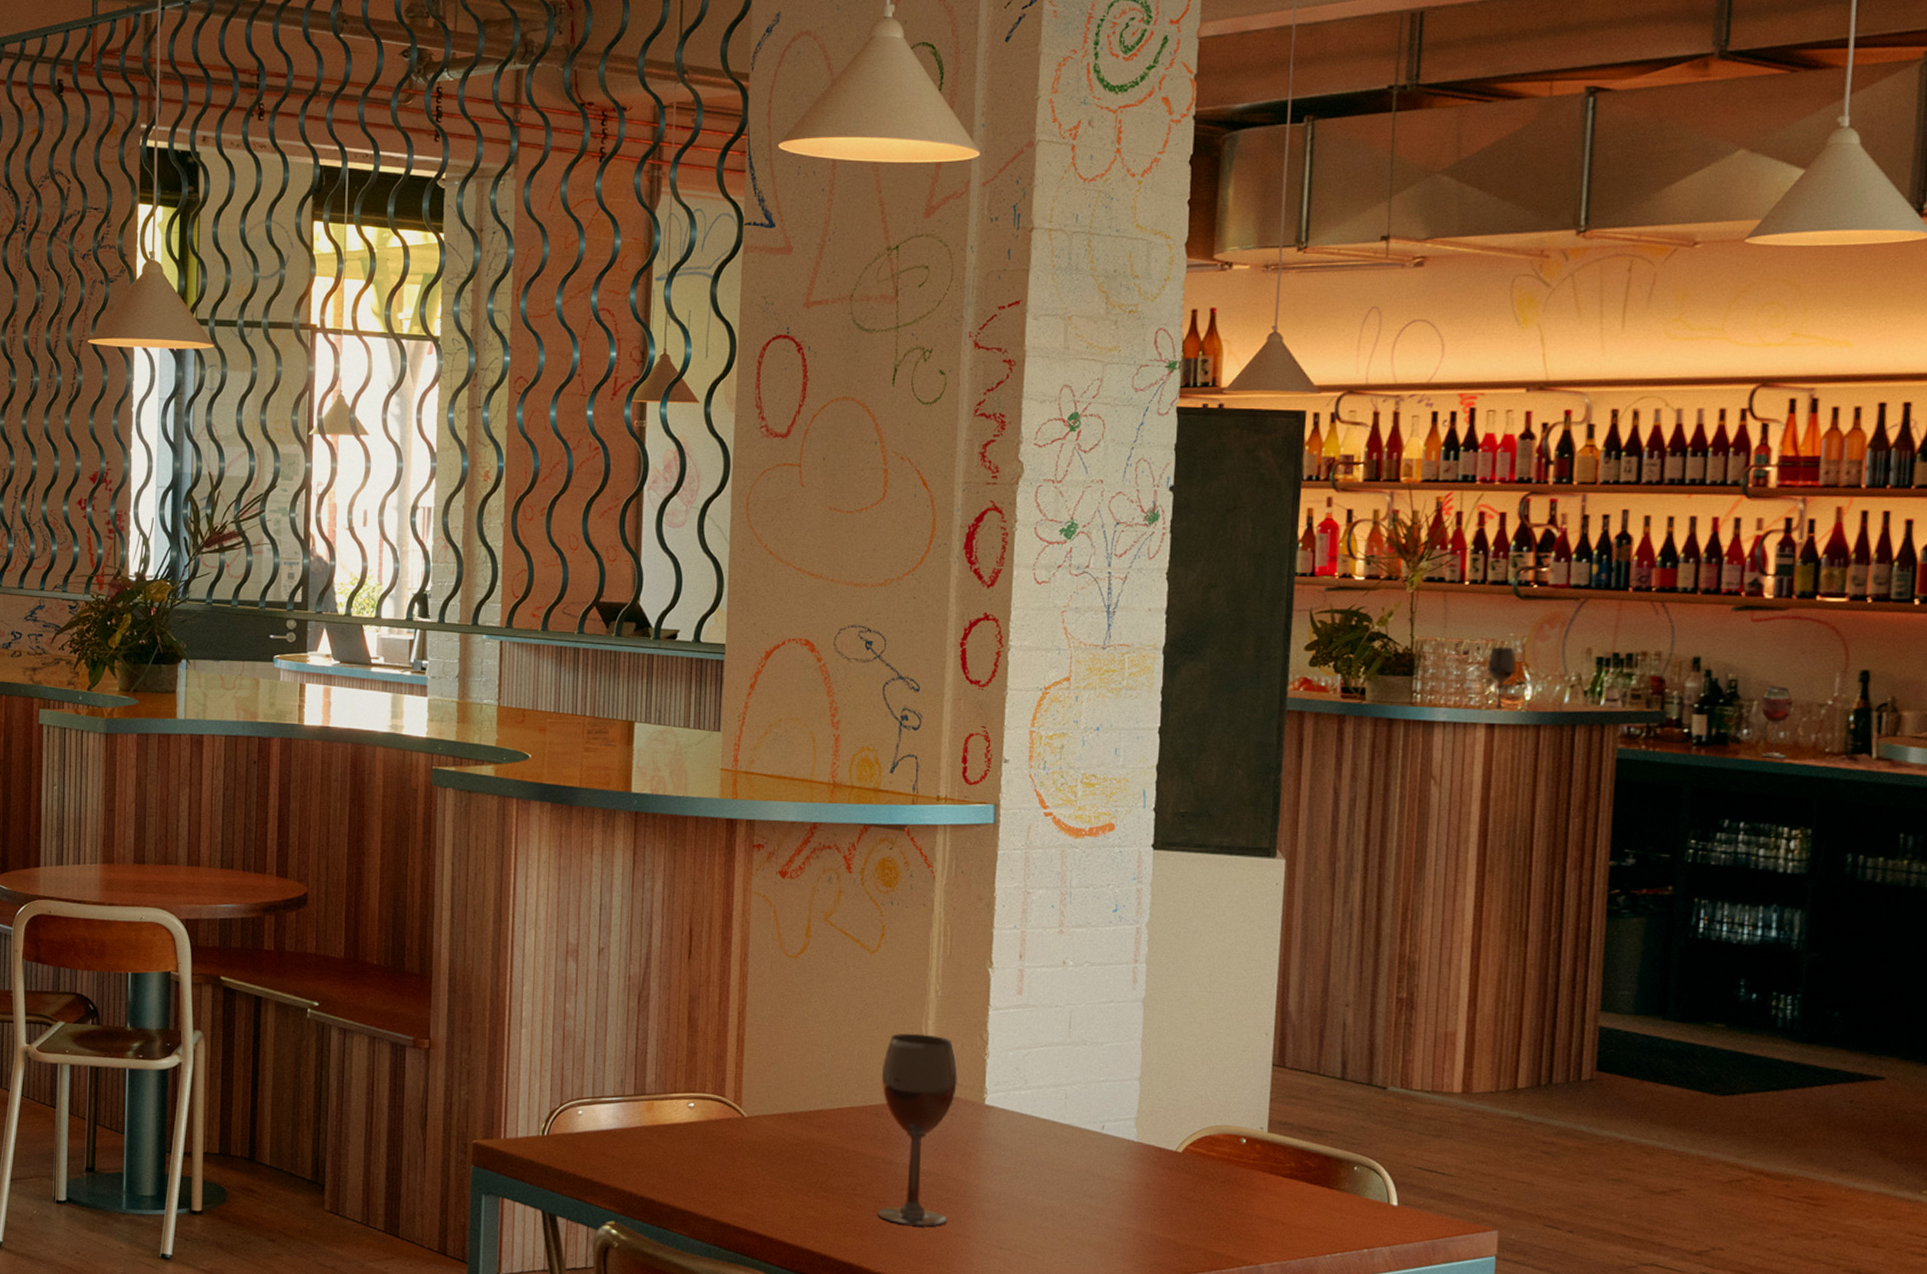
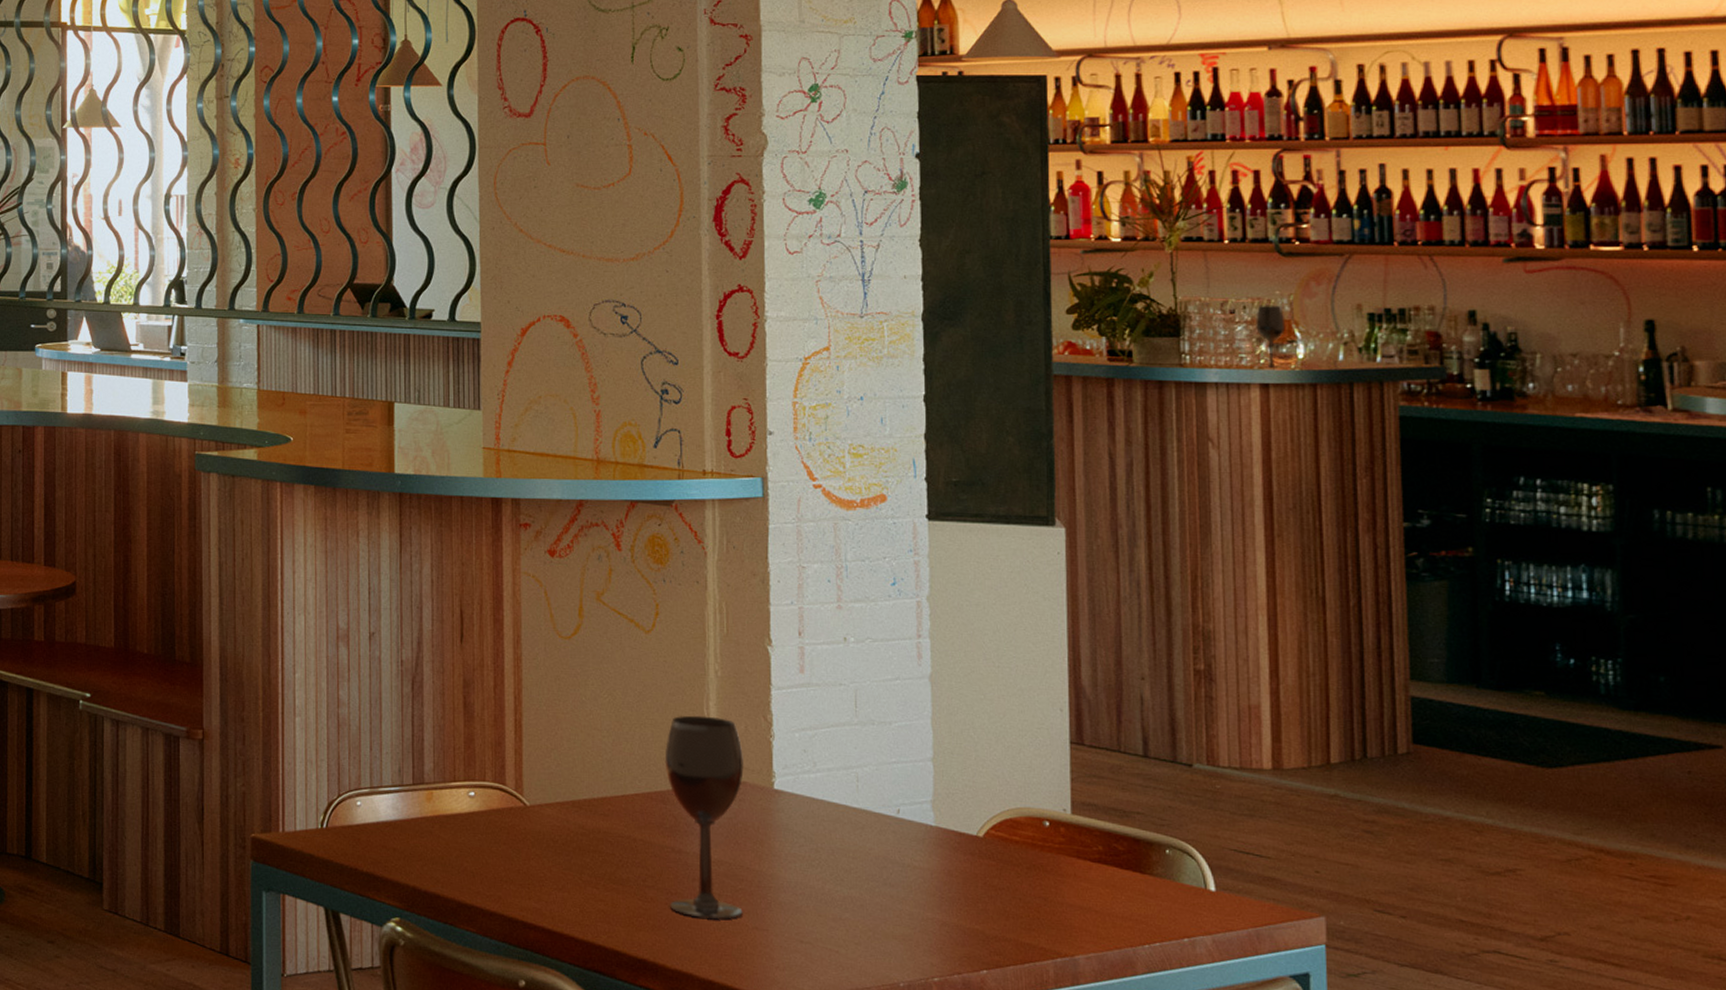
wineglass: present [1761,686,1793,759] -> none [1545,338,1578,412]

